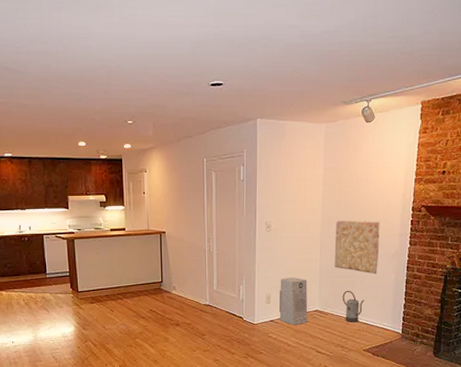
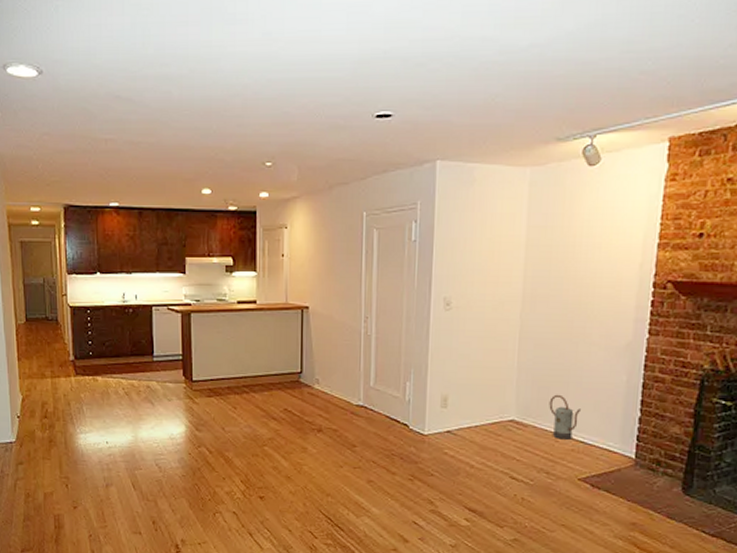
air purifier: present [279,277,308,325] -> none [459,373,500,439]
wall panel: present [335,220,380,275] -> none [539,297,606,374]

